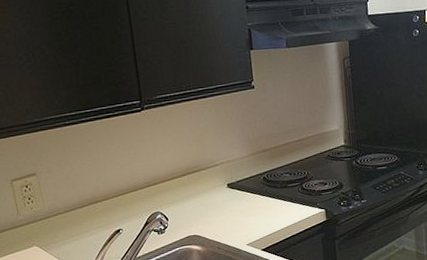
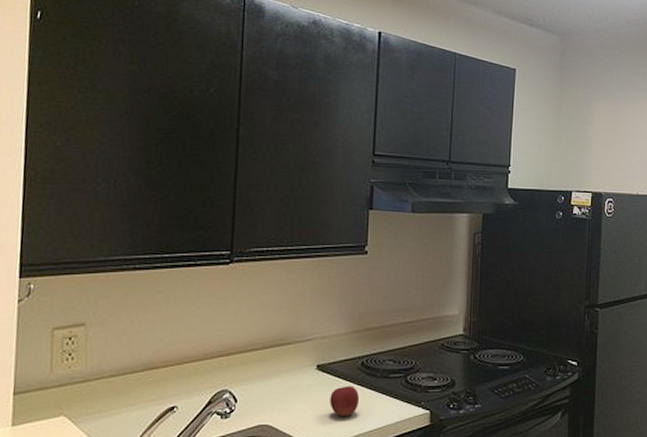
apple: none [242,197,267,222] -> present [330,386,360,417]

